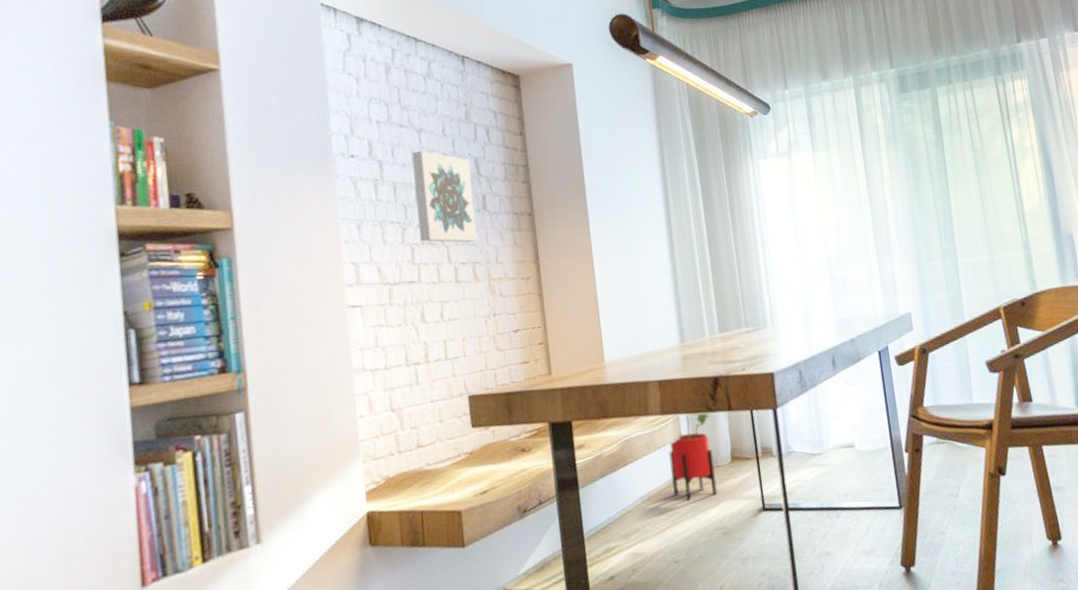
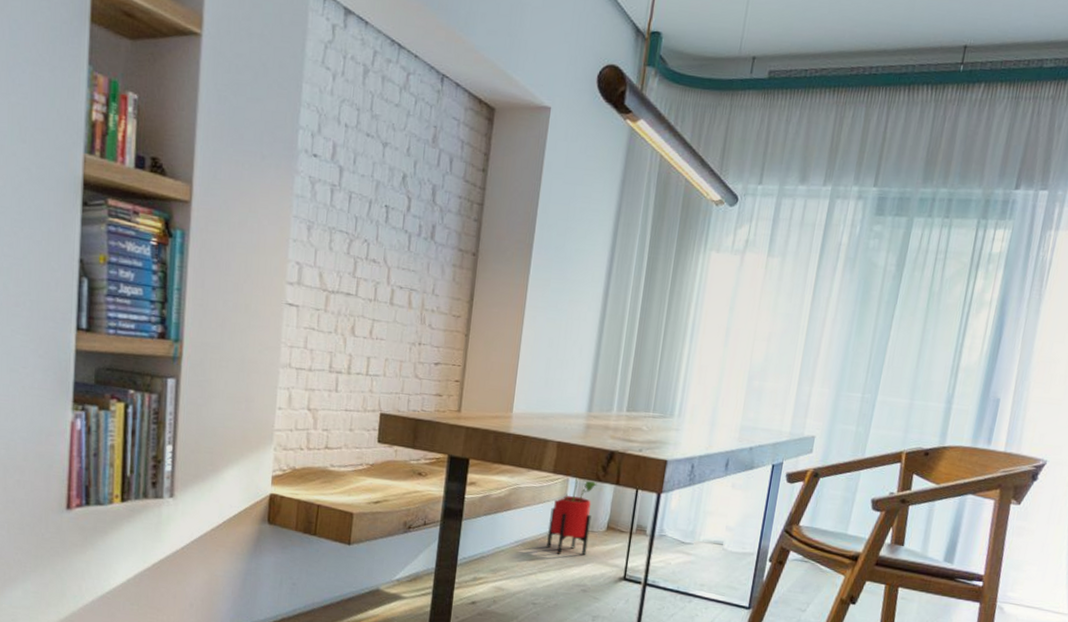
wall art: present [412,150,477,243] -> none [365,165,428,269]

